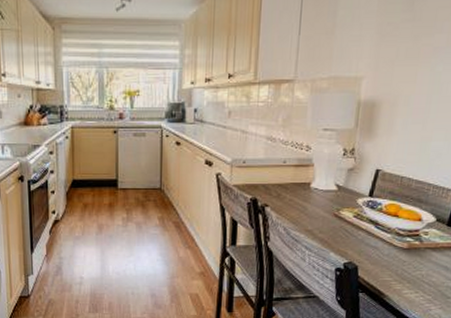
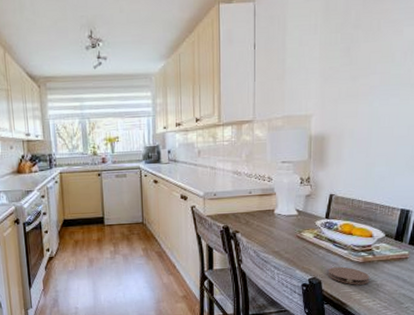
coaster: none [367,252,415,274] -> present [328,266,370,285]

